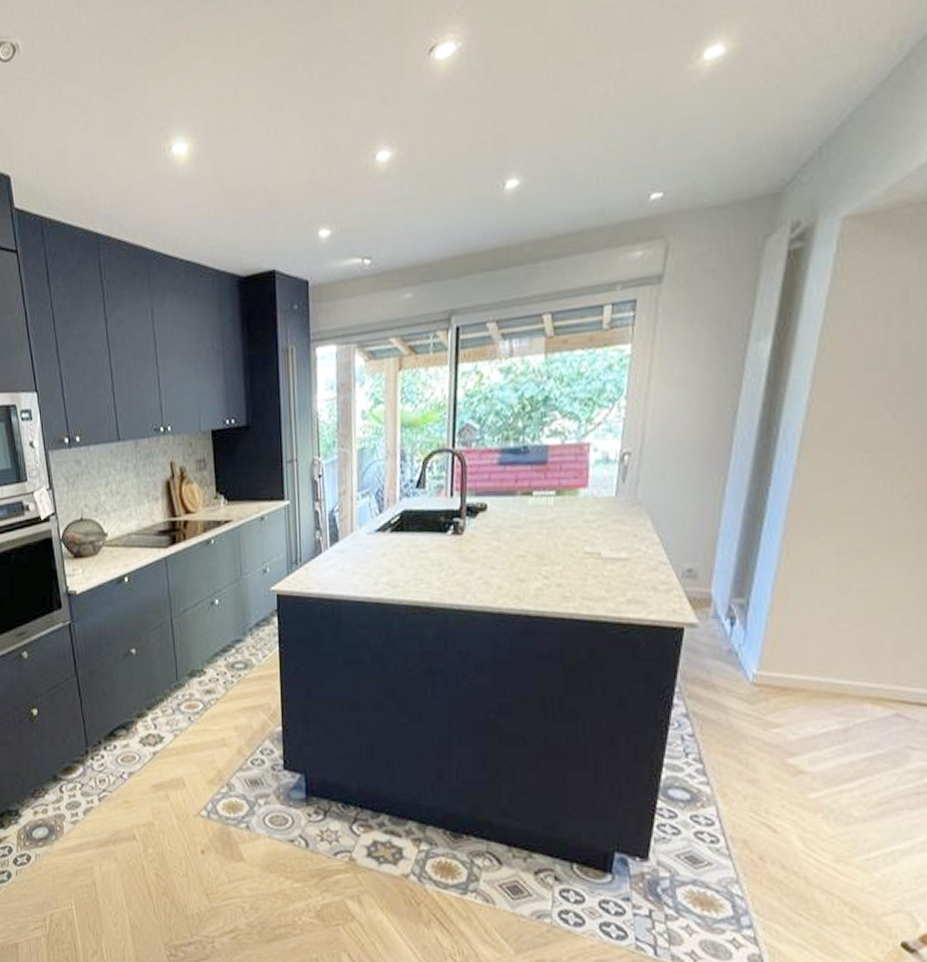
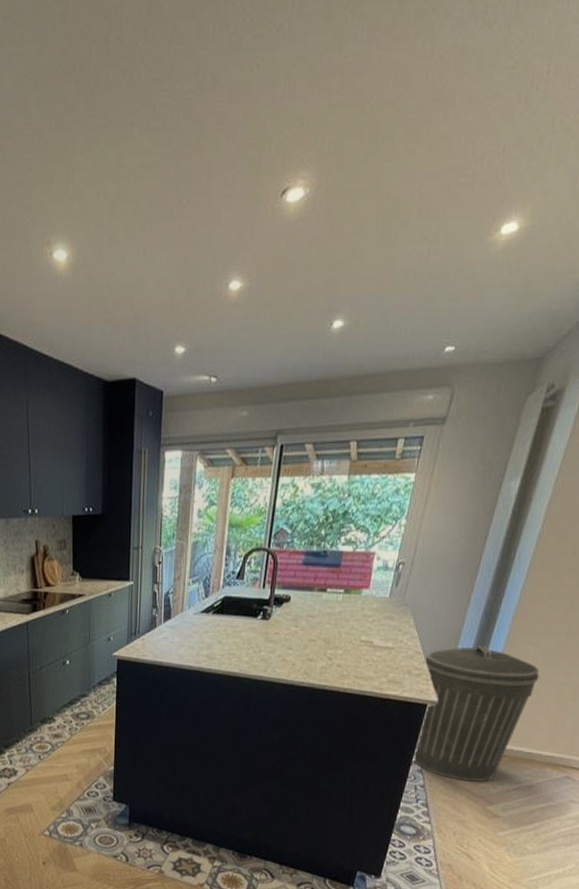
trash can: none [671,548,835,727] -> present [411,645,540,782]

